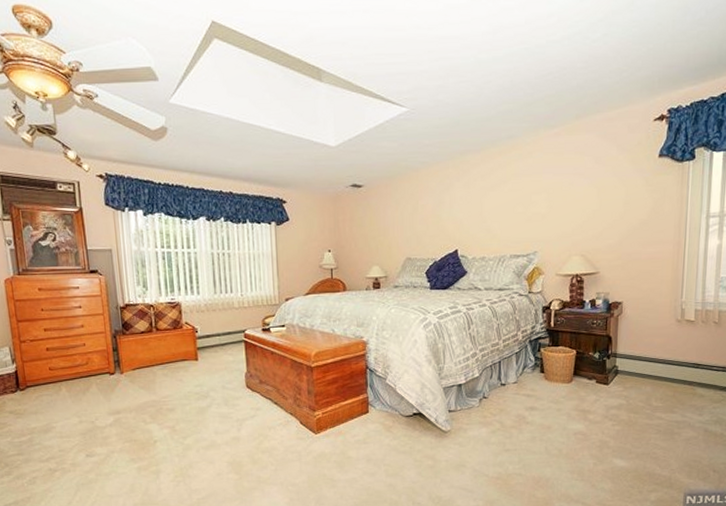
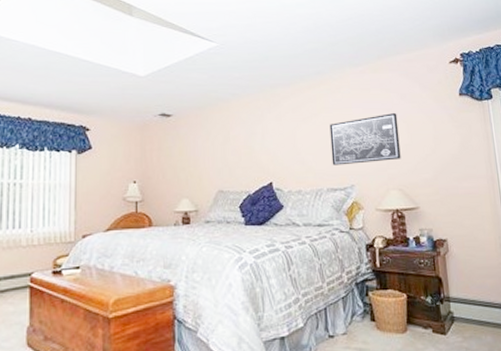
wall art: none [517,177,589,233] -> present [329,112,401,165]

